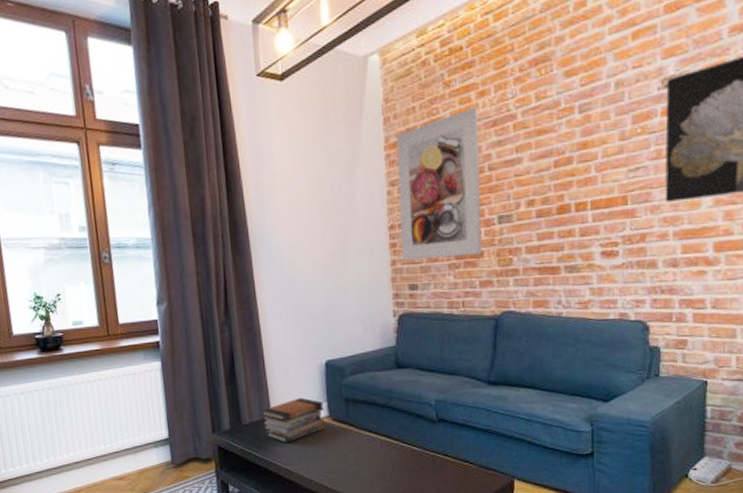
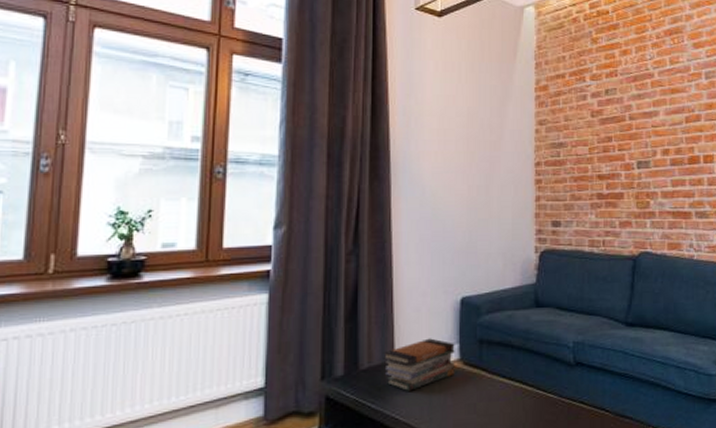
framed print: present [396,107,482,261] -> none [547,63,622,197]

